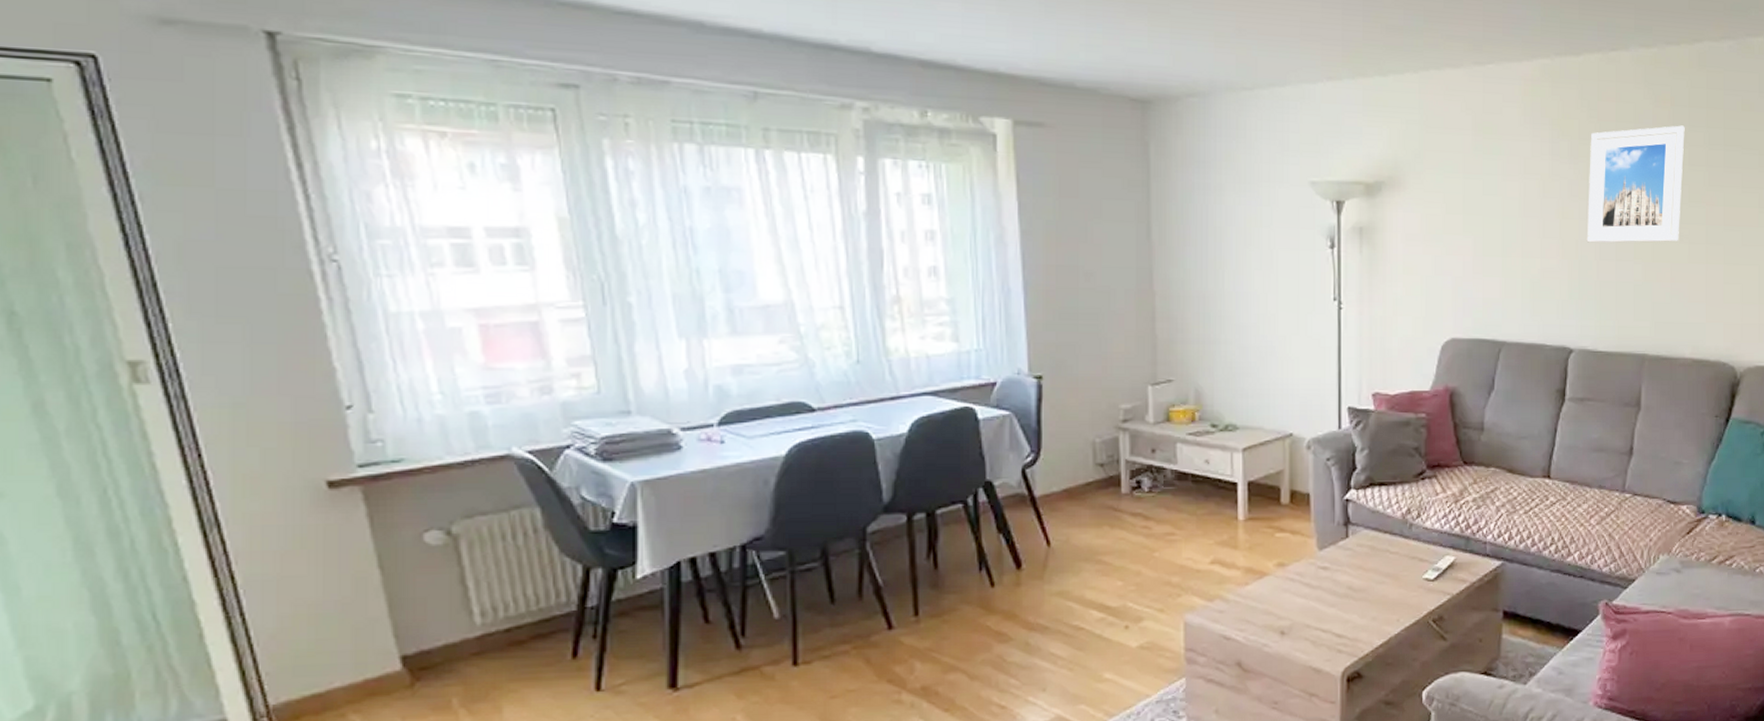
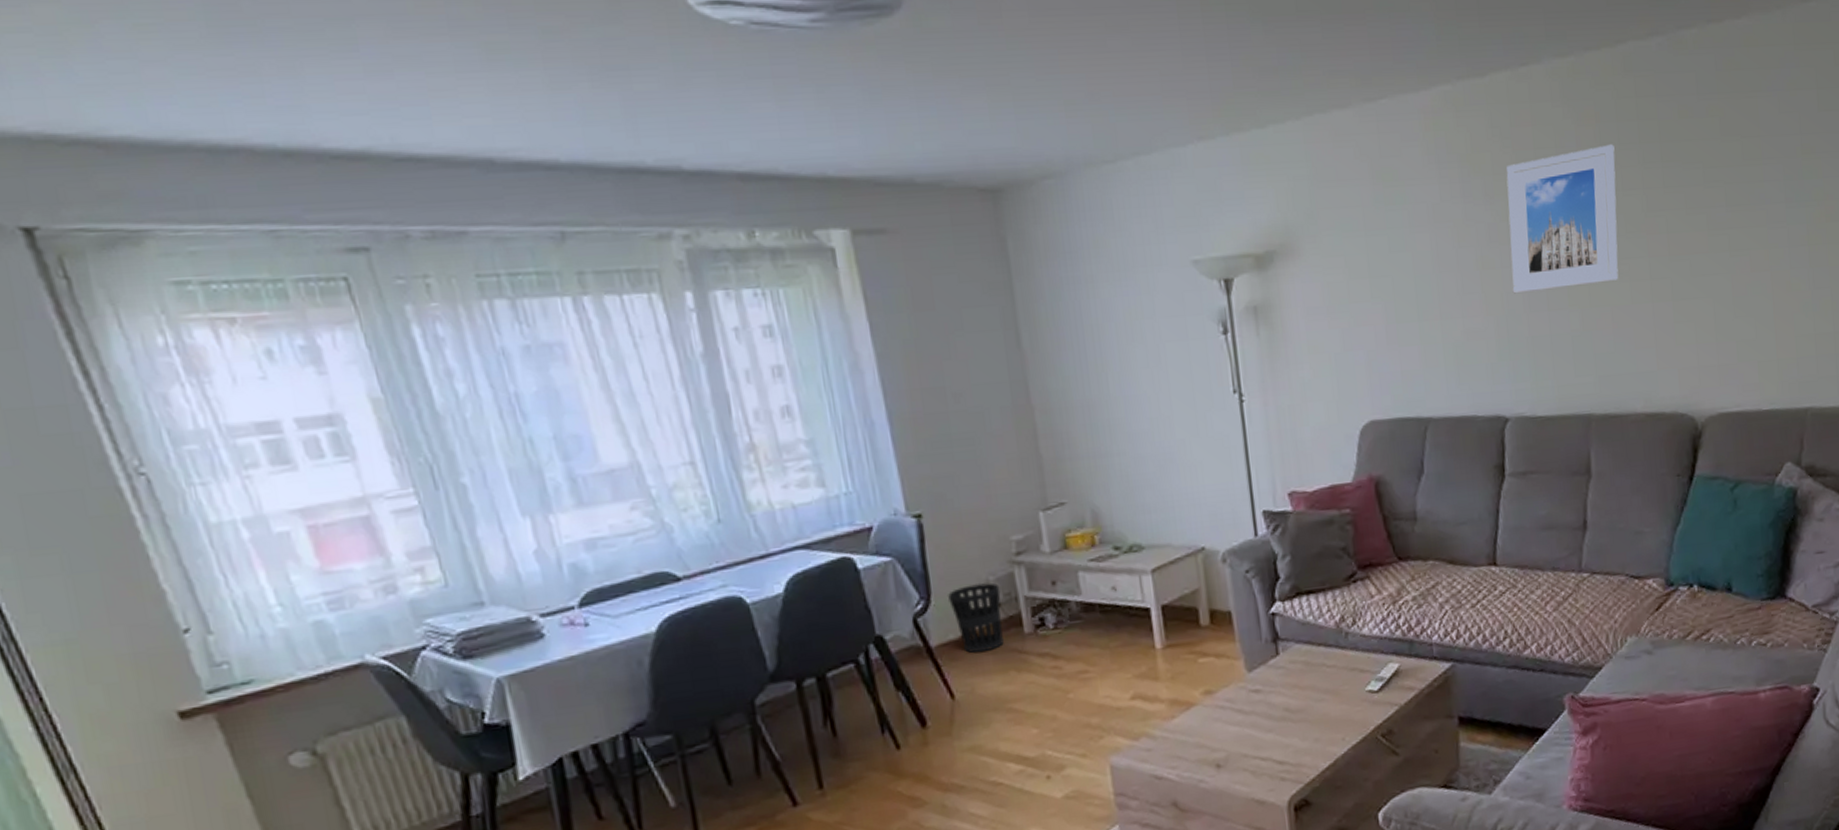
wastebasket: none [1057,444,1104,507] -> present [948,582,1005,653]

